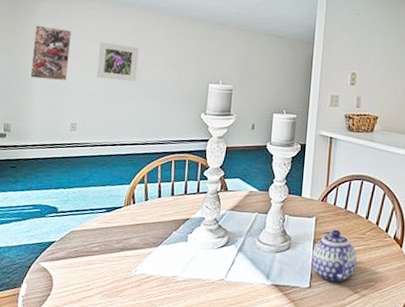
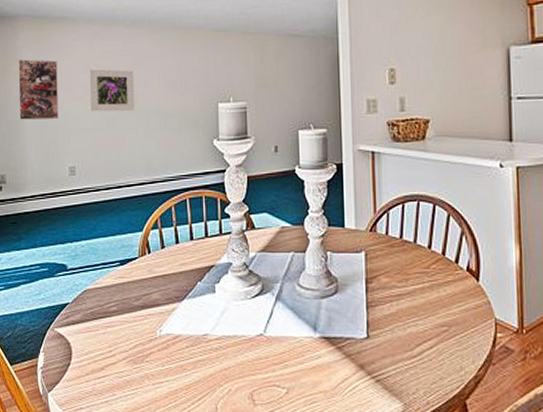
teapot: present [311,229,358,282] -> none [365,264,423,329]

